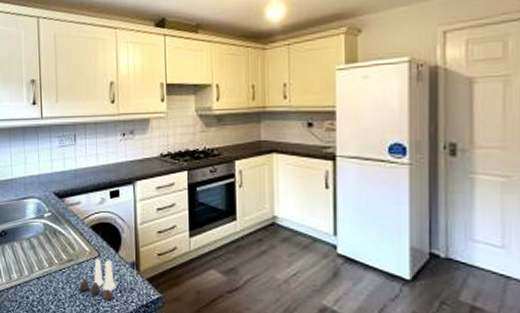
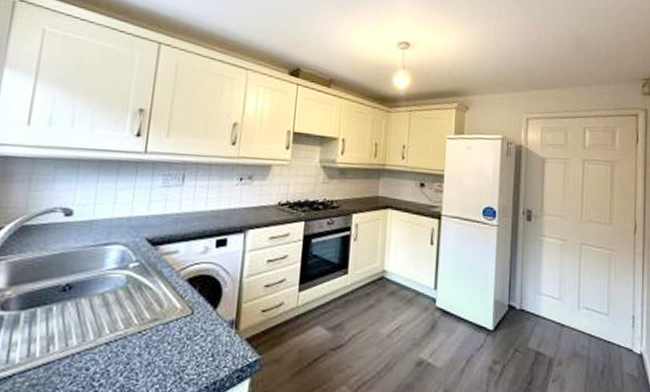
salt and pepper shaker set: present [78,258,116,300] -> none [159,316,208,366]

